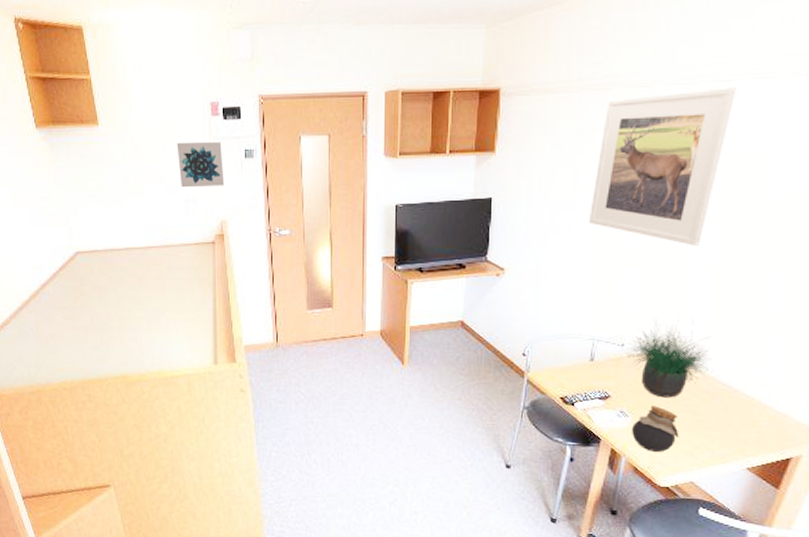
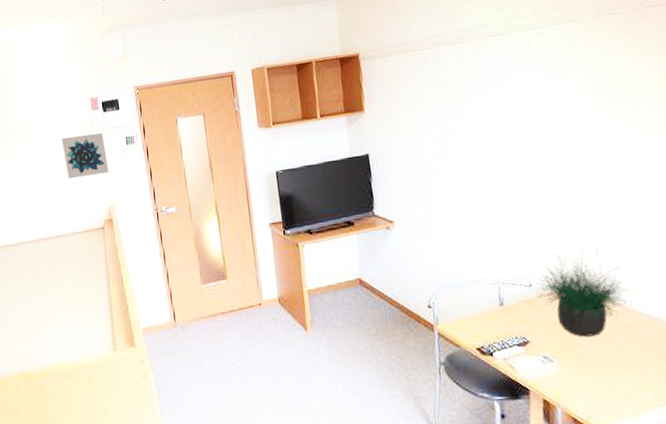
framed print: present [589,87,736,246] -> none [463,26,586,177]
jar: present [632,405,679,452] -> none [560,346,614,398]

